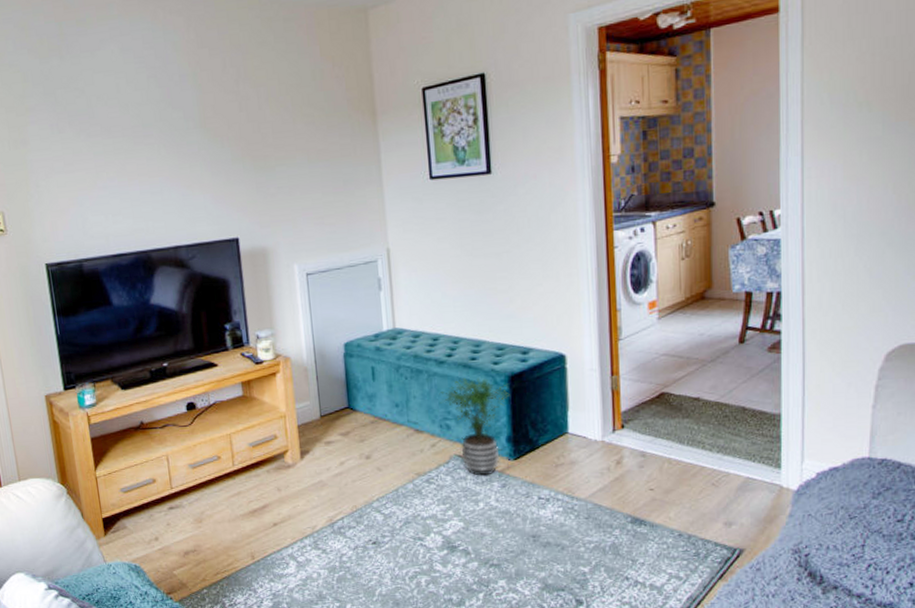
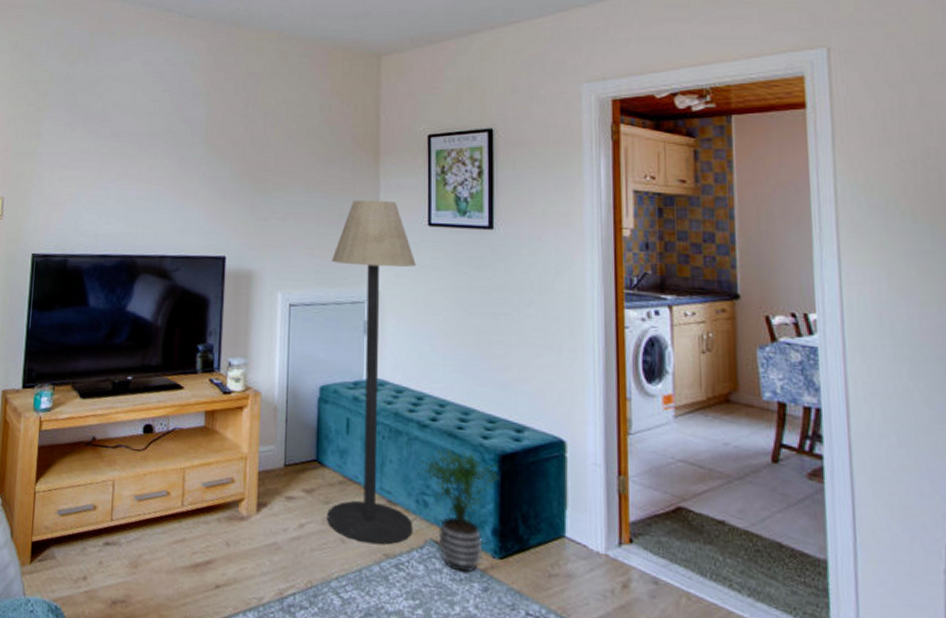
floor lamp: none [341,160,440,468] -> present [327,200,416,545]

